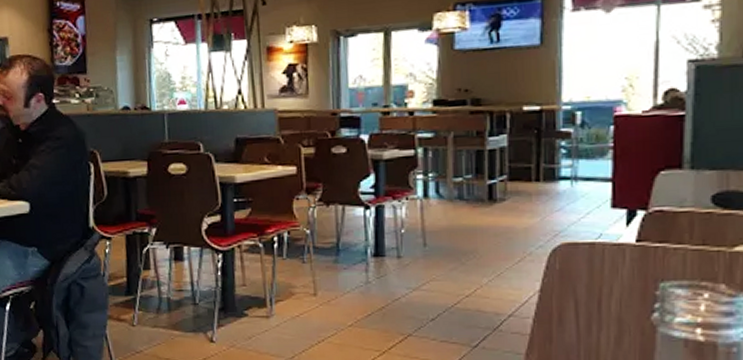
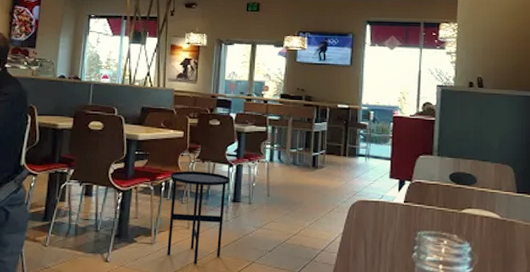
side table: none [283,218,368,340] -> present [167,170,230,264]

